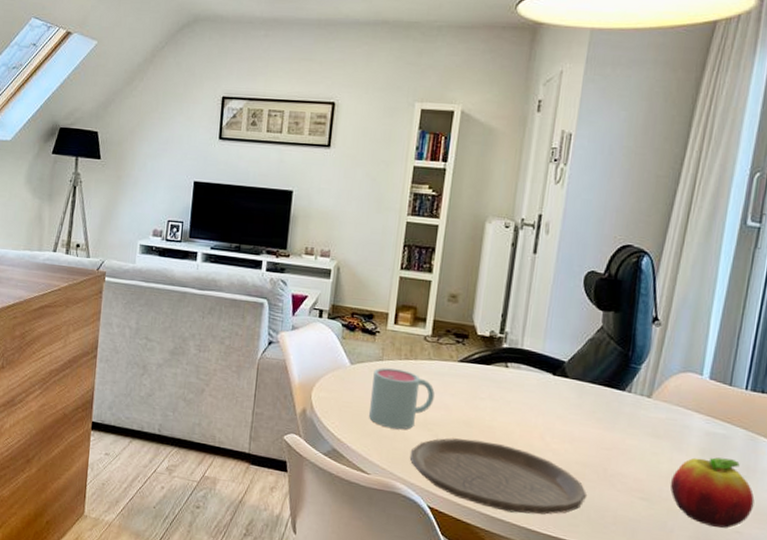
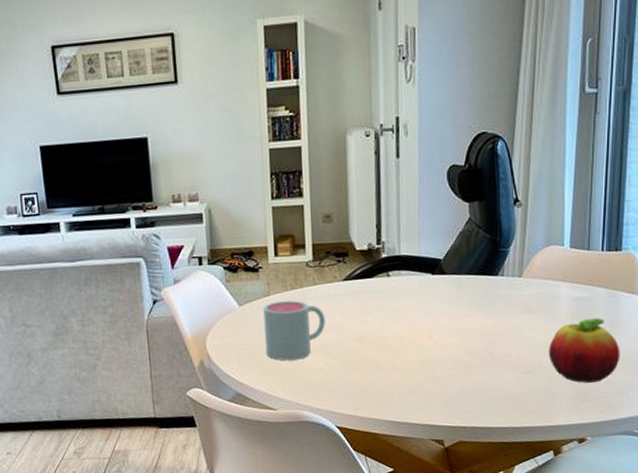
plate: present [409,438,588,515] -> none [311,351,478,414]

